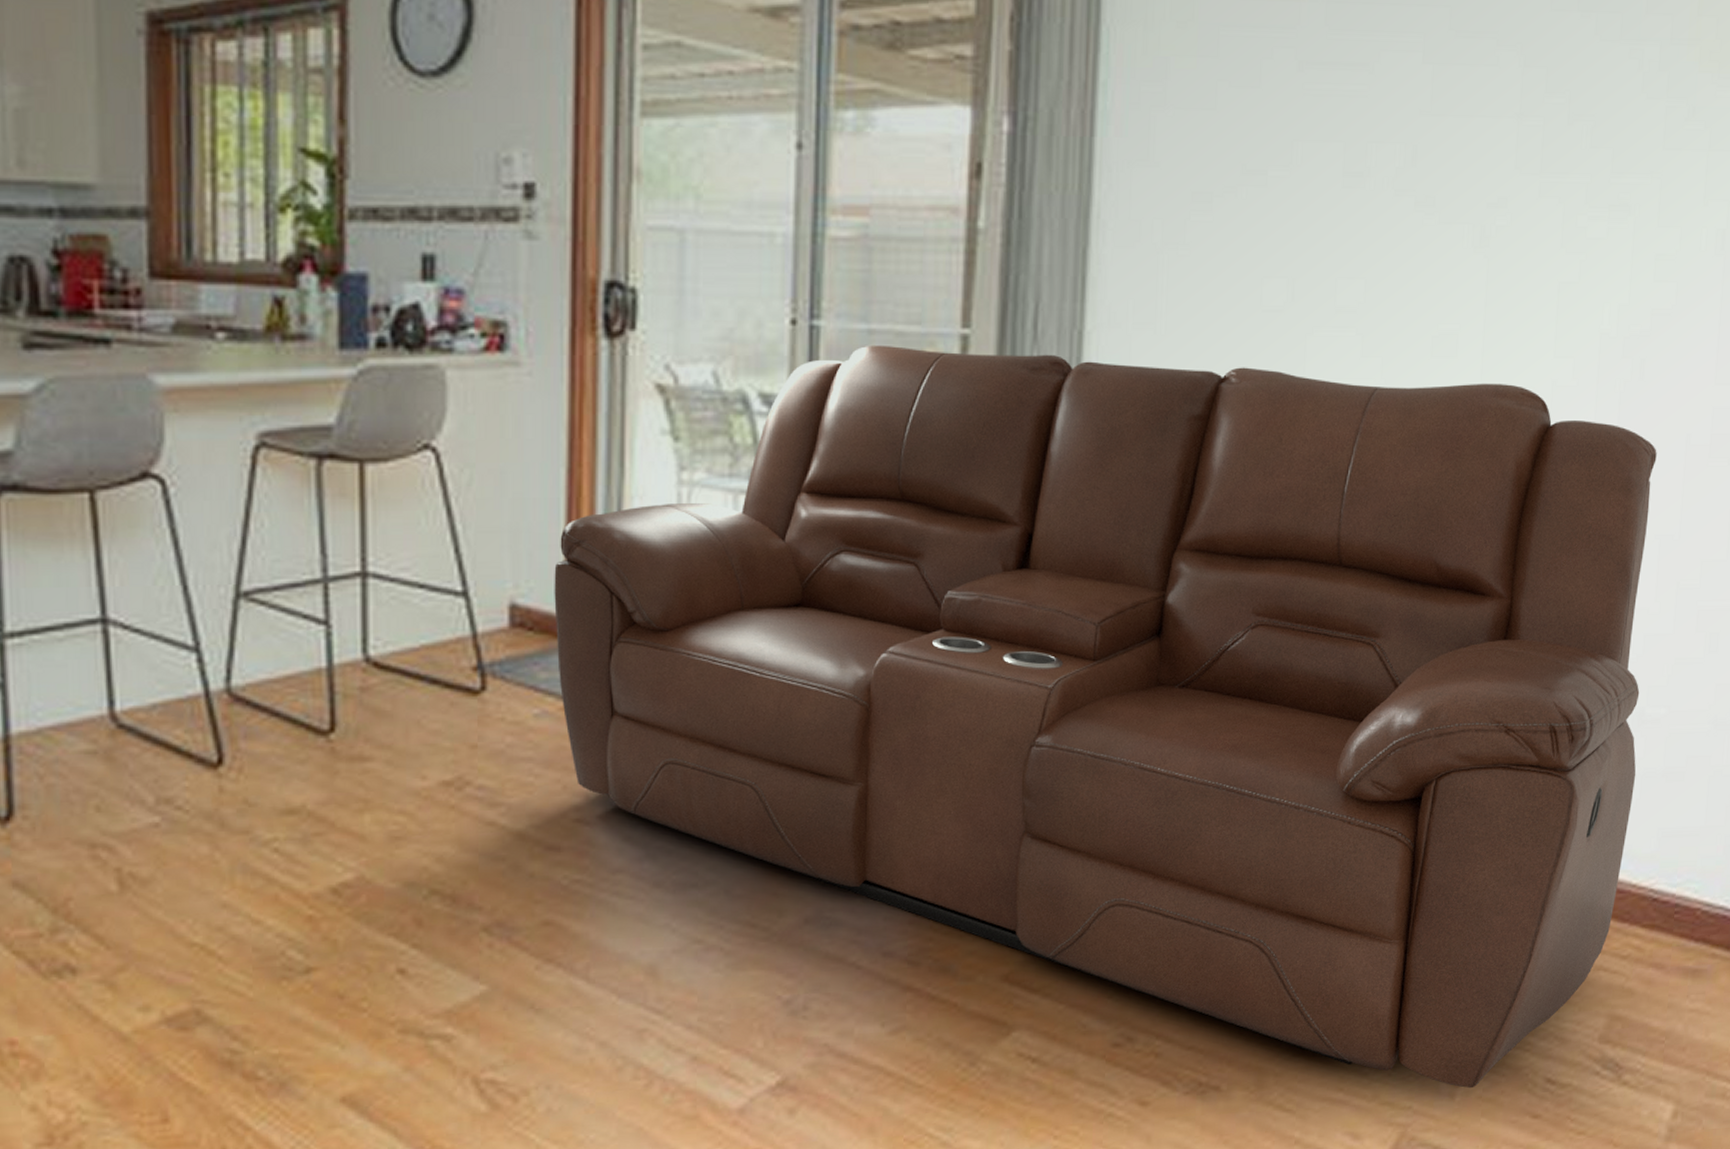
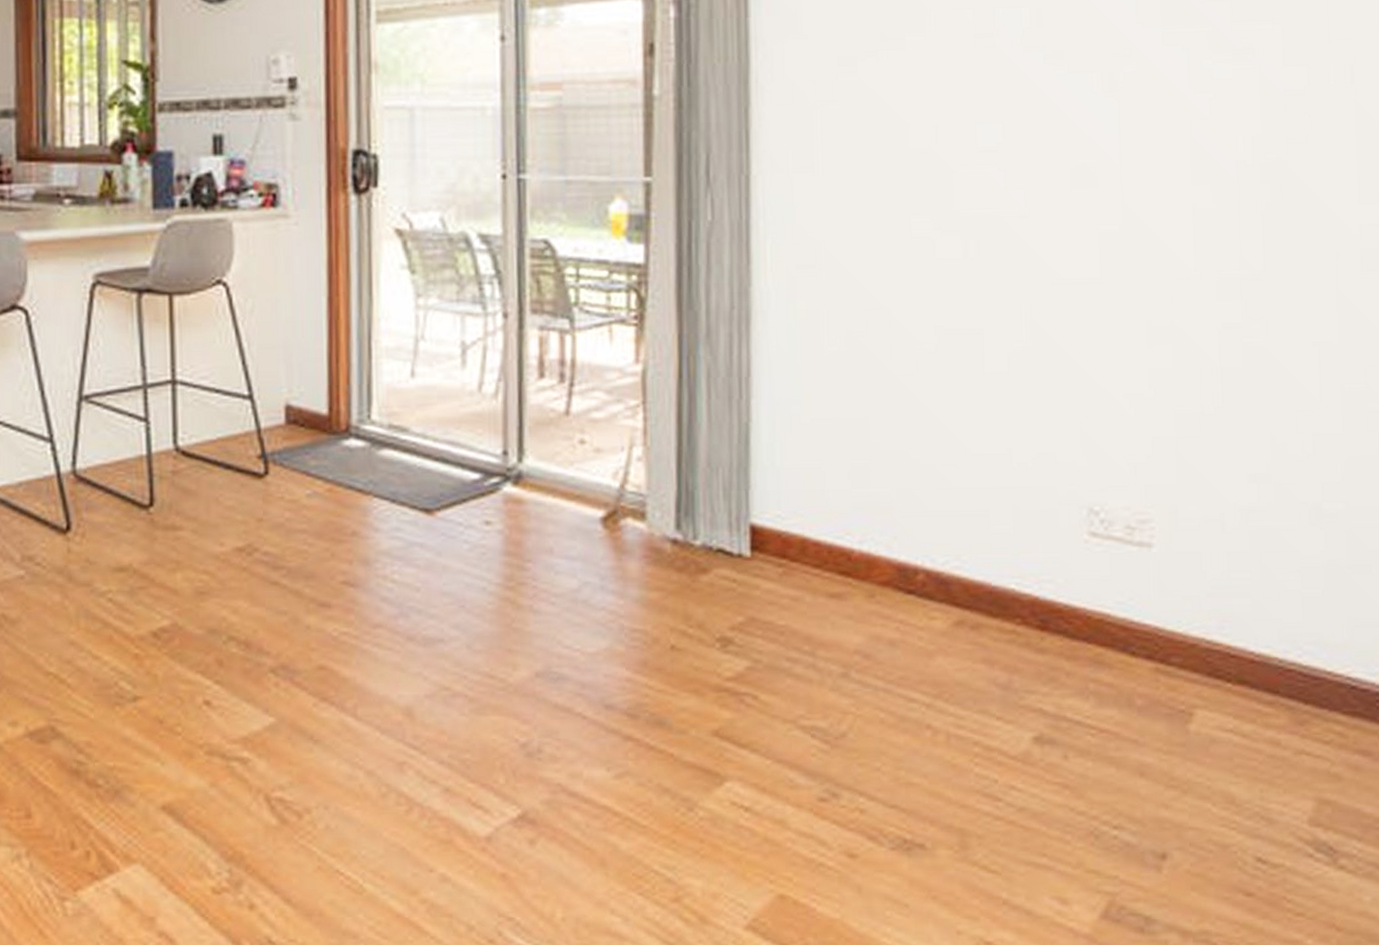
sofa: present [554,344,1657,1089] -> none [319,192,1320,863]

